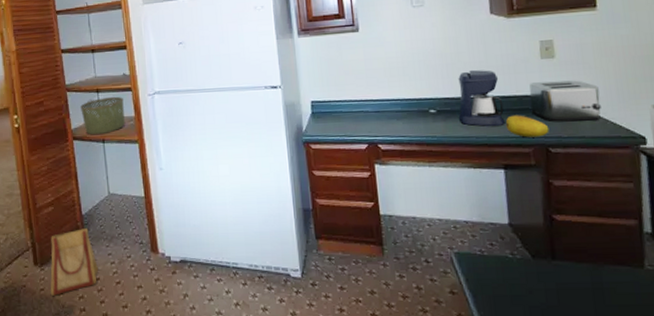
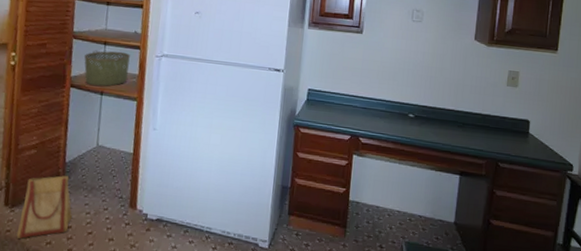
coffee maker: present [458,69,505,127] -> none [431,85,471,138]
fruit: present [505,115,549,138] -> none [468,130,502,152]
toaster: present [529,80,601,122] -> none [490,105,546,145]

